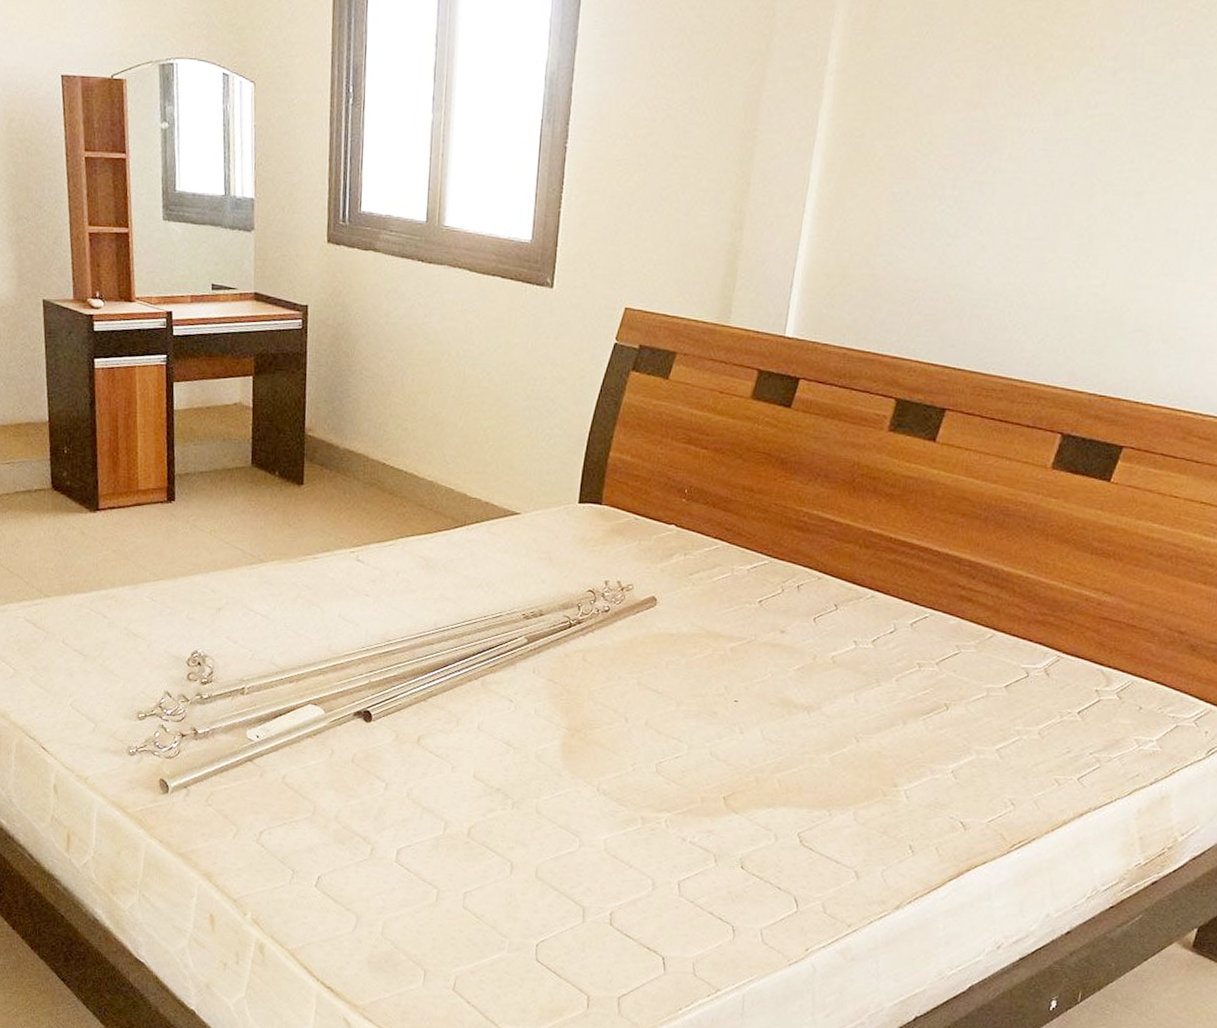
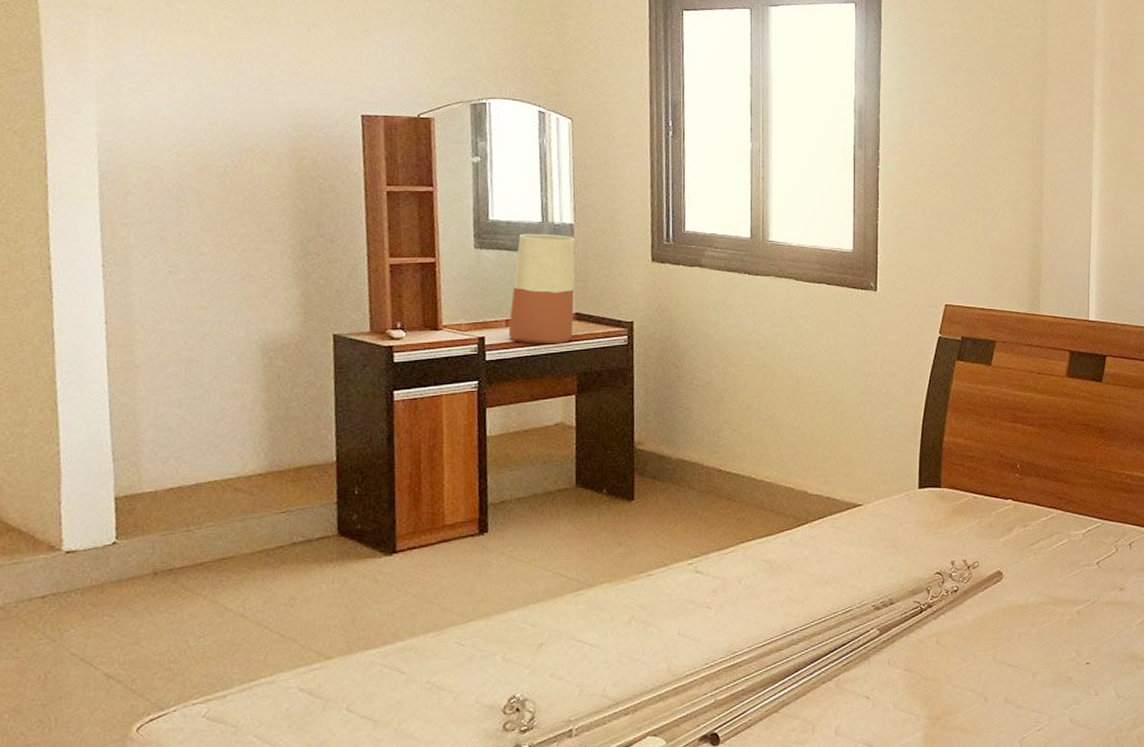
vase: none [193,206,256,324] -> present [508,233,576,345]

